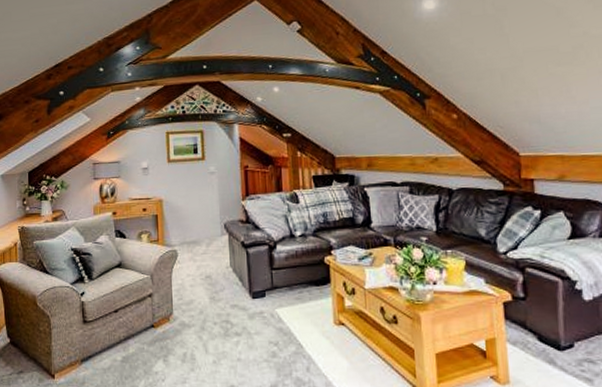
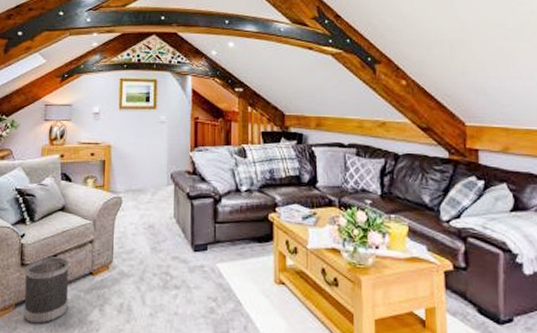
wastebasket: none [88,312,133,377] -> present [23,257,70,324]

